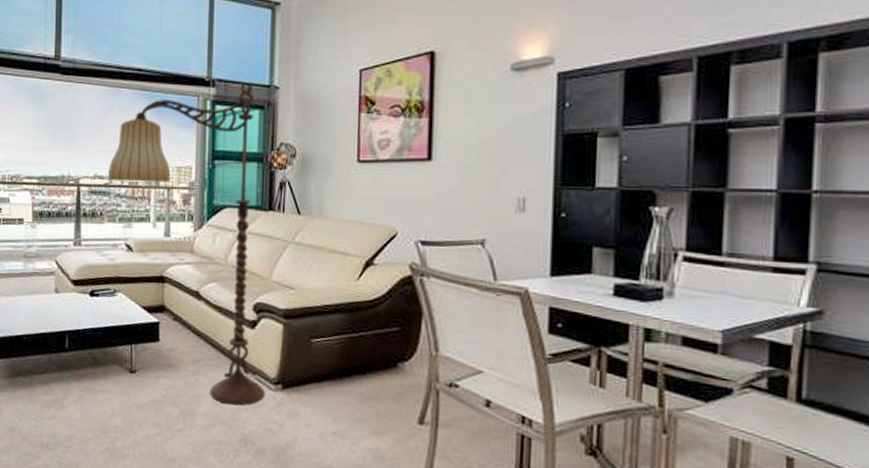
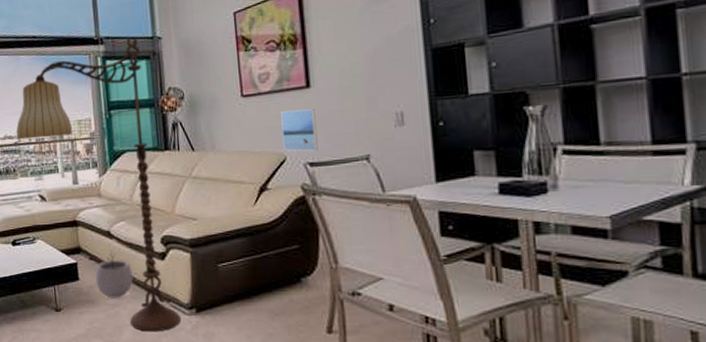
plant pot: none [178,312,219,365] -> present [95,250,133,298]
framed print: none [396,183,434,229] -> present [281,109,318,152]

